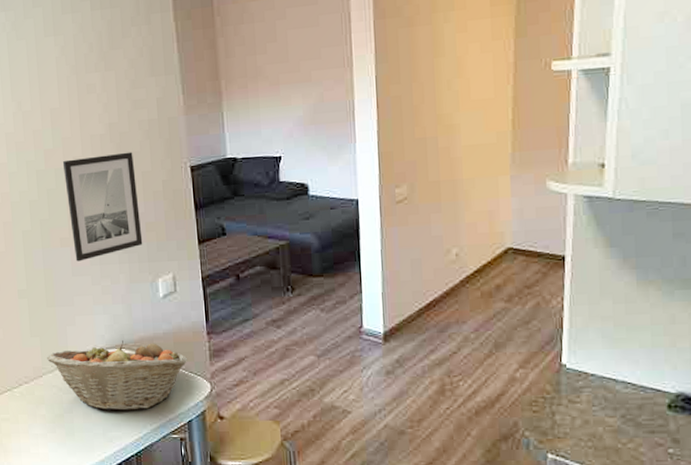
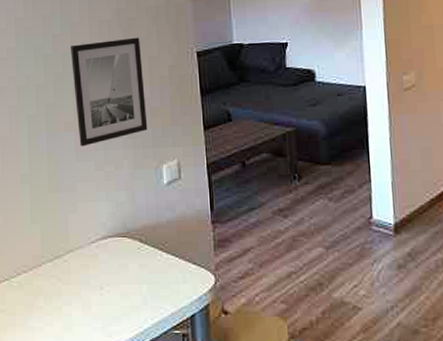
fruit basket: present [47,340,188,411] -> none [47,228,192,303]

